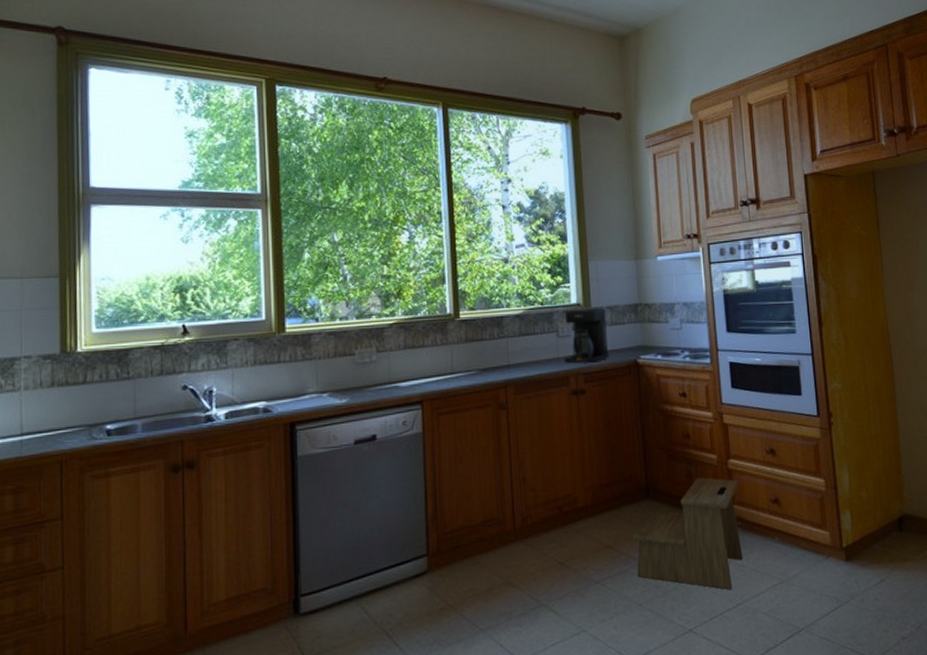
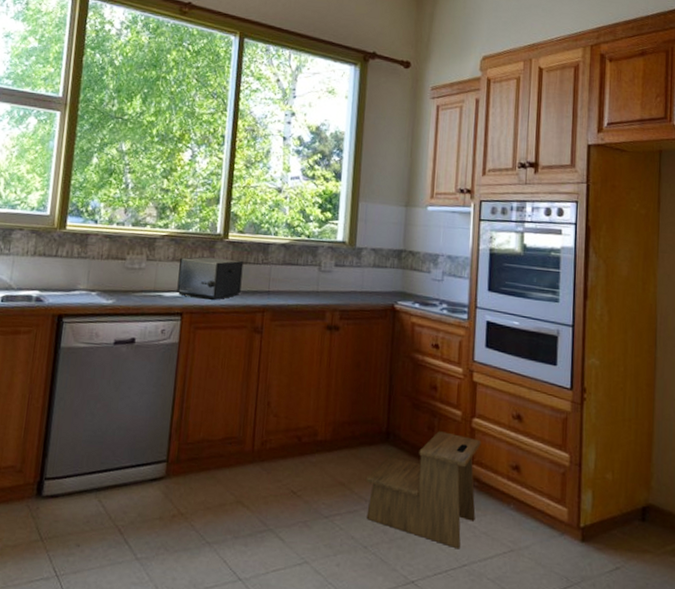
toaster: none [411,338,480,383] -> present [177,256,244,300]
coffee maker: present [563,308,609,364] -> none [322,246,370,302]

